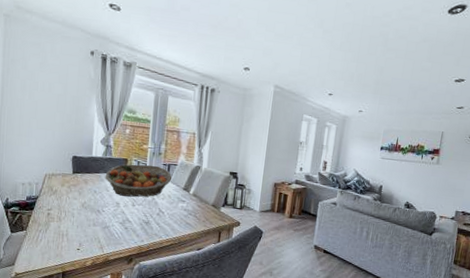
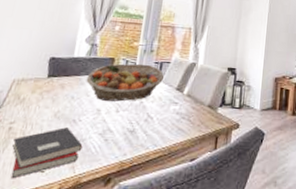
hardback book: none [51,216,108,253] -> present [10,127,83,179]

